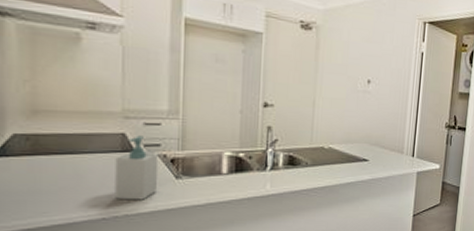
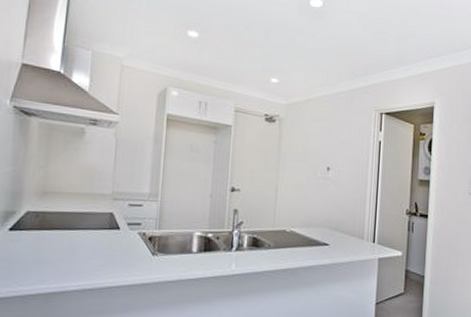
soap bottle: present [115,135,159,200] -> none [100,215,139,274]

